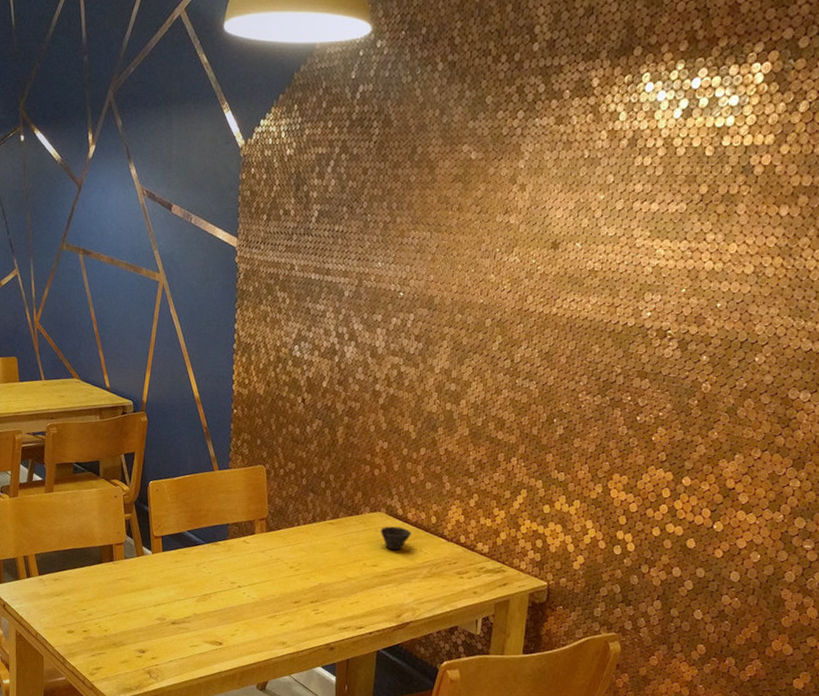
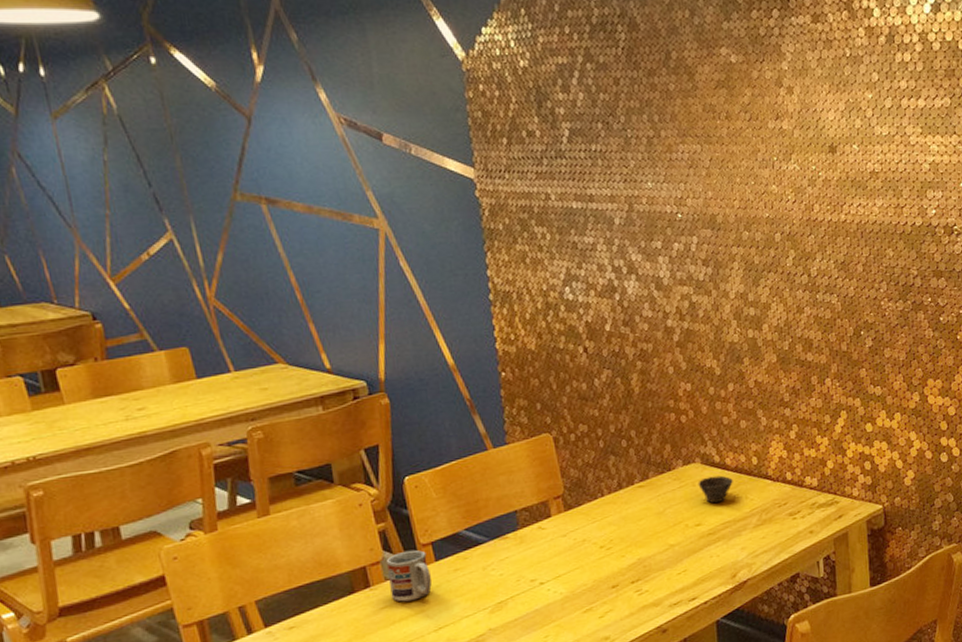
cup: none [127,539,158,579] -> present [386,549,432,602]

